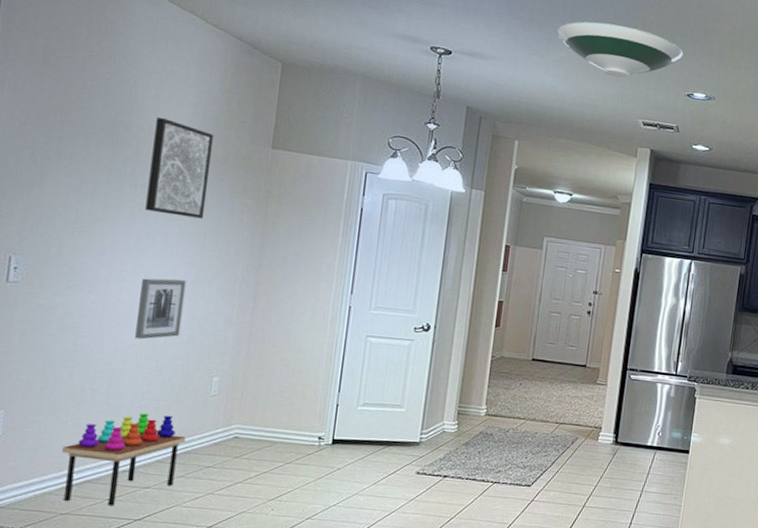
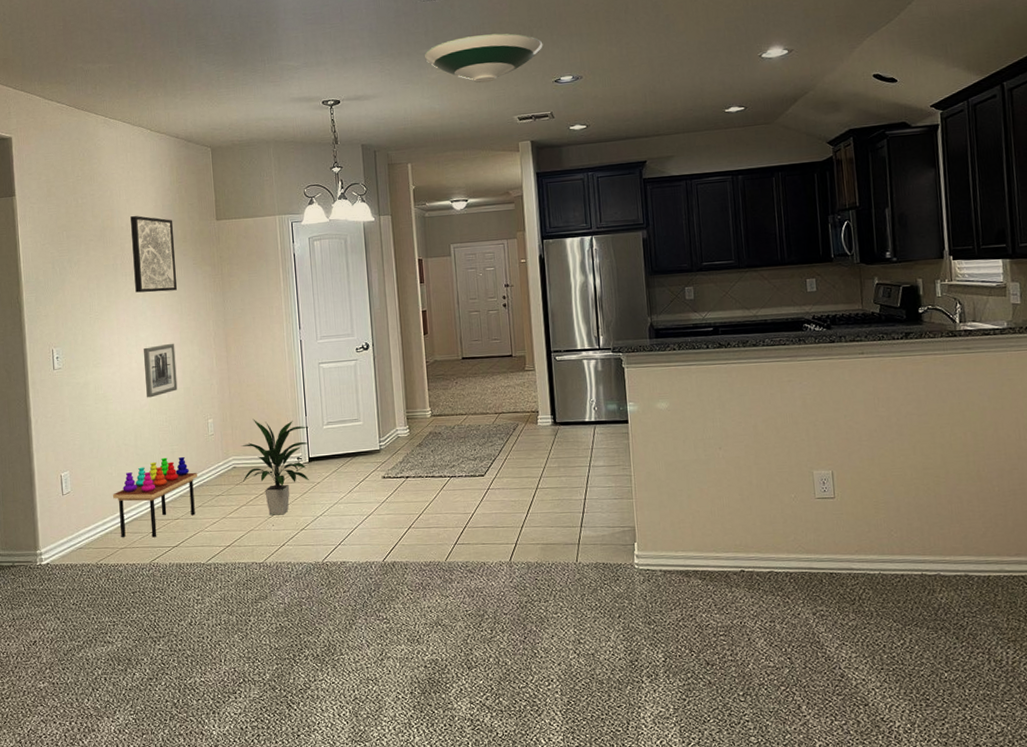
indoor plant: none [243,385,340,500] -> present [241,419,309,516]

